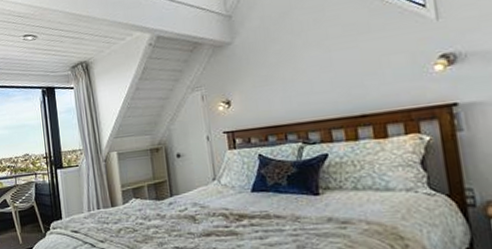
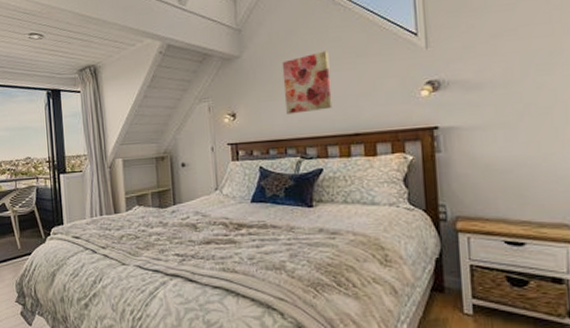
wall art: none [276,30,335,99] -> present [282,51,333,115]

